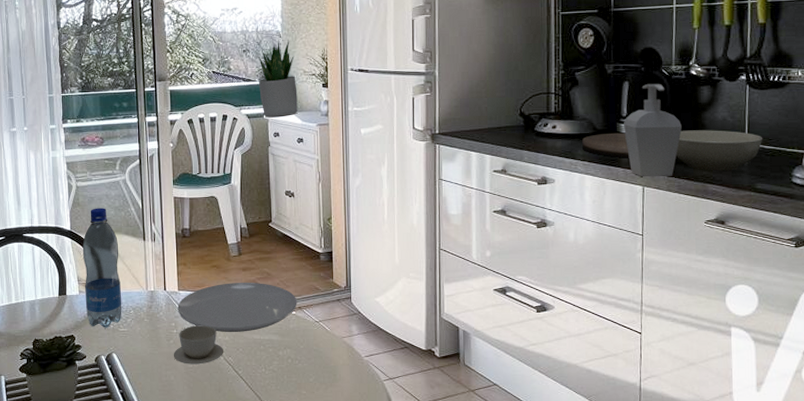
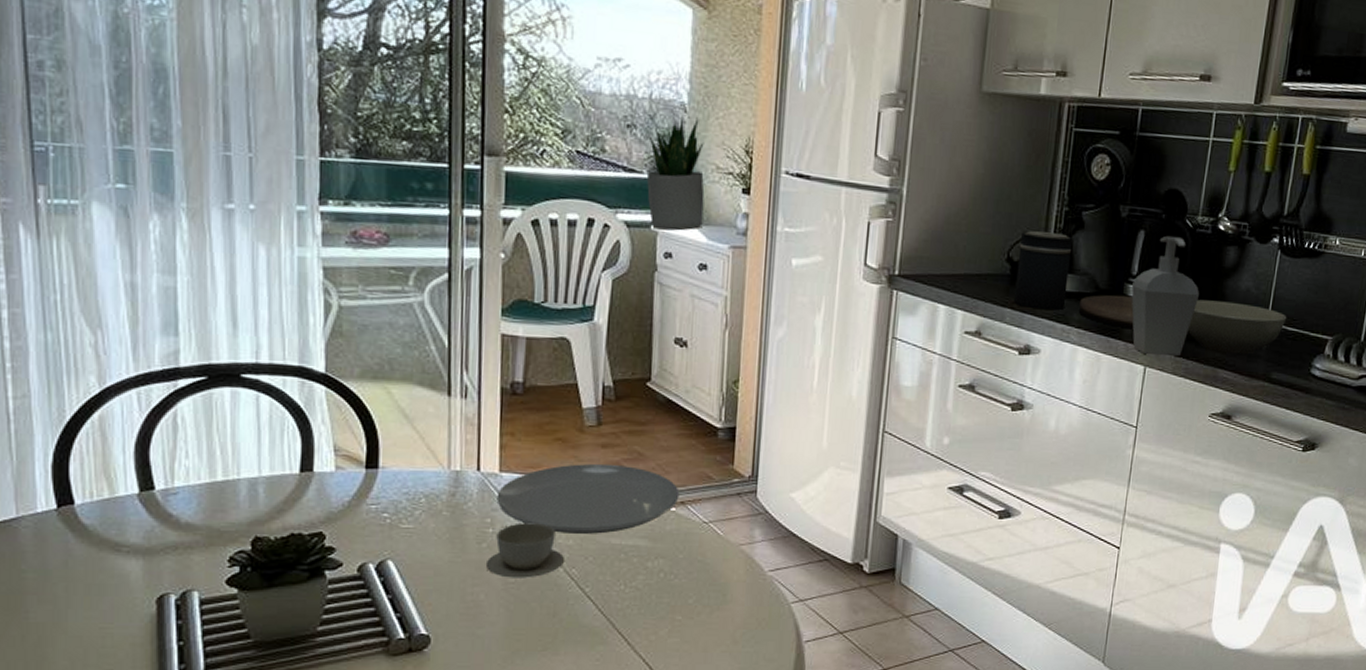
bottle: present [82,208,122,328] -> none [344,341,408,523]
cylinder: none [528,91,571,149] -> present [1014,231,1073,310]

